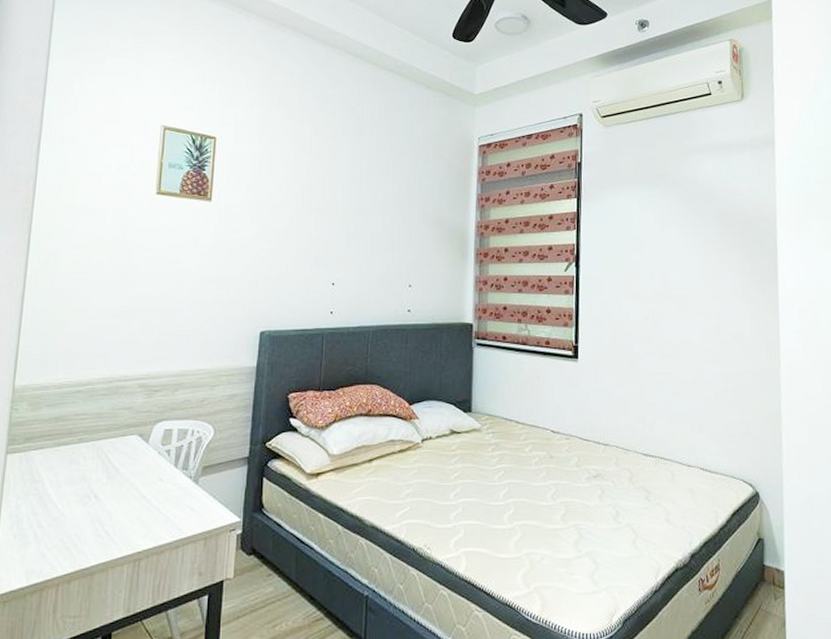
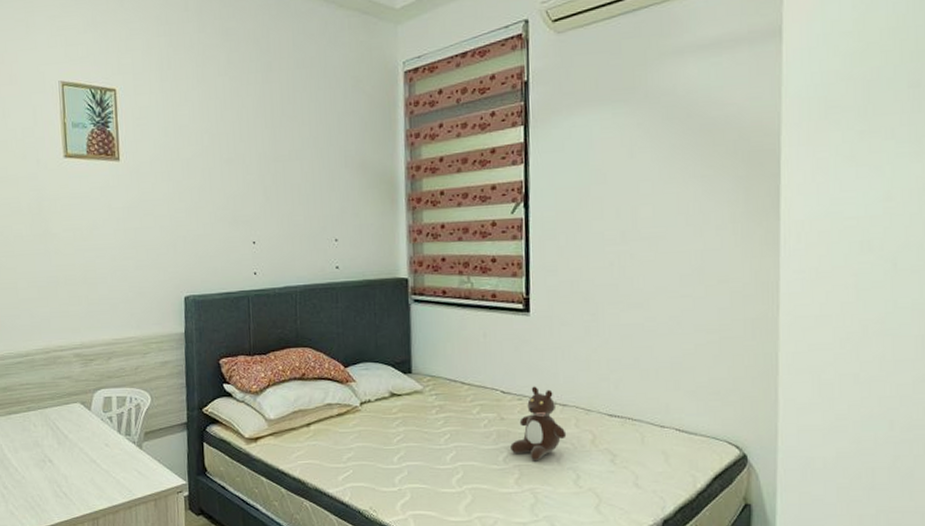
stuffed animal: none [558,426,608,498] -> present [510,386,567,461]

